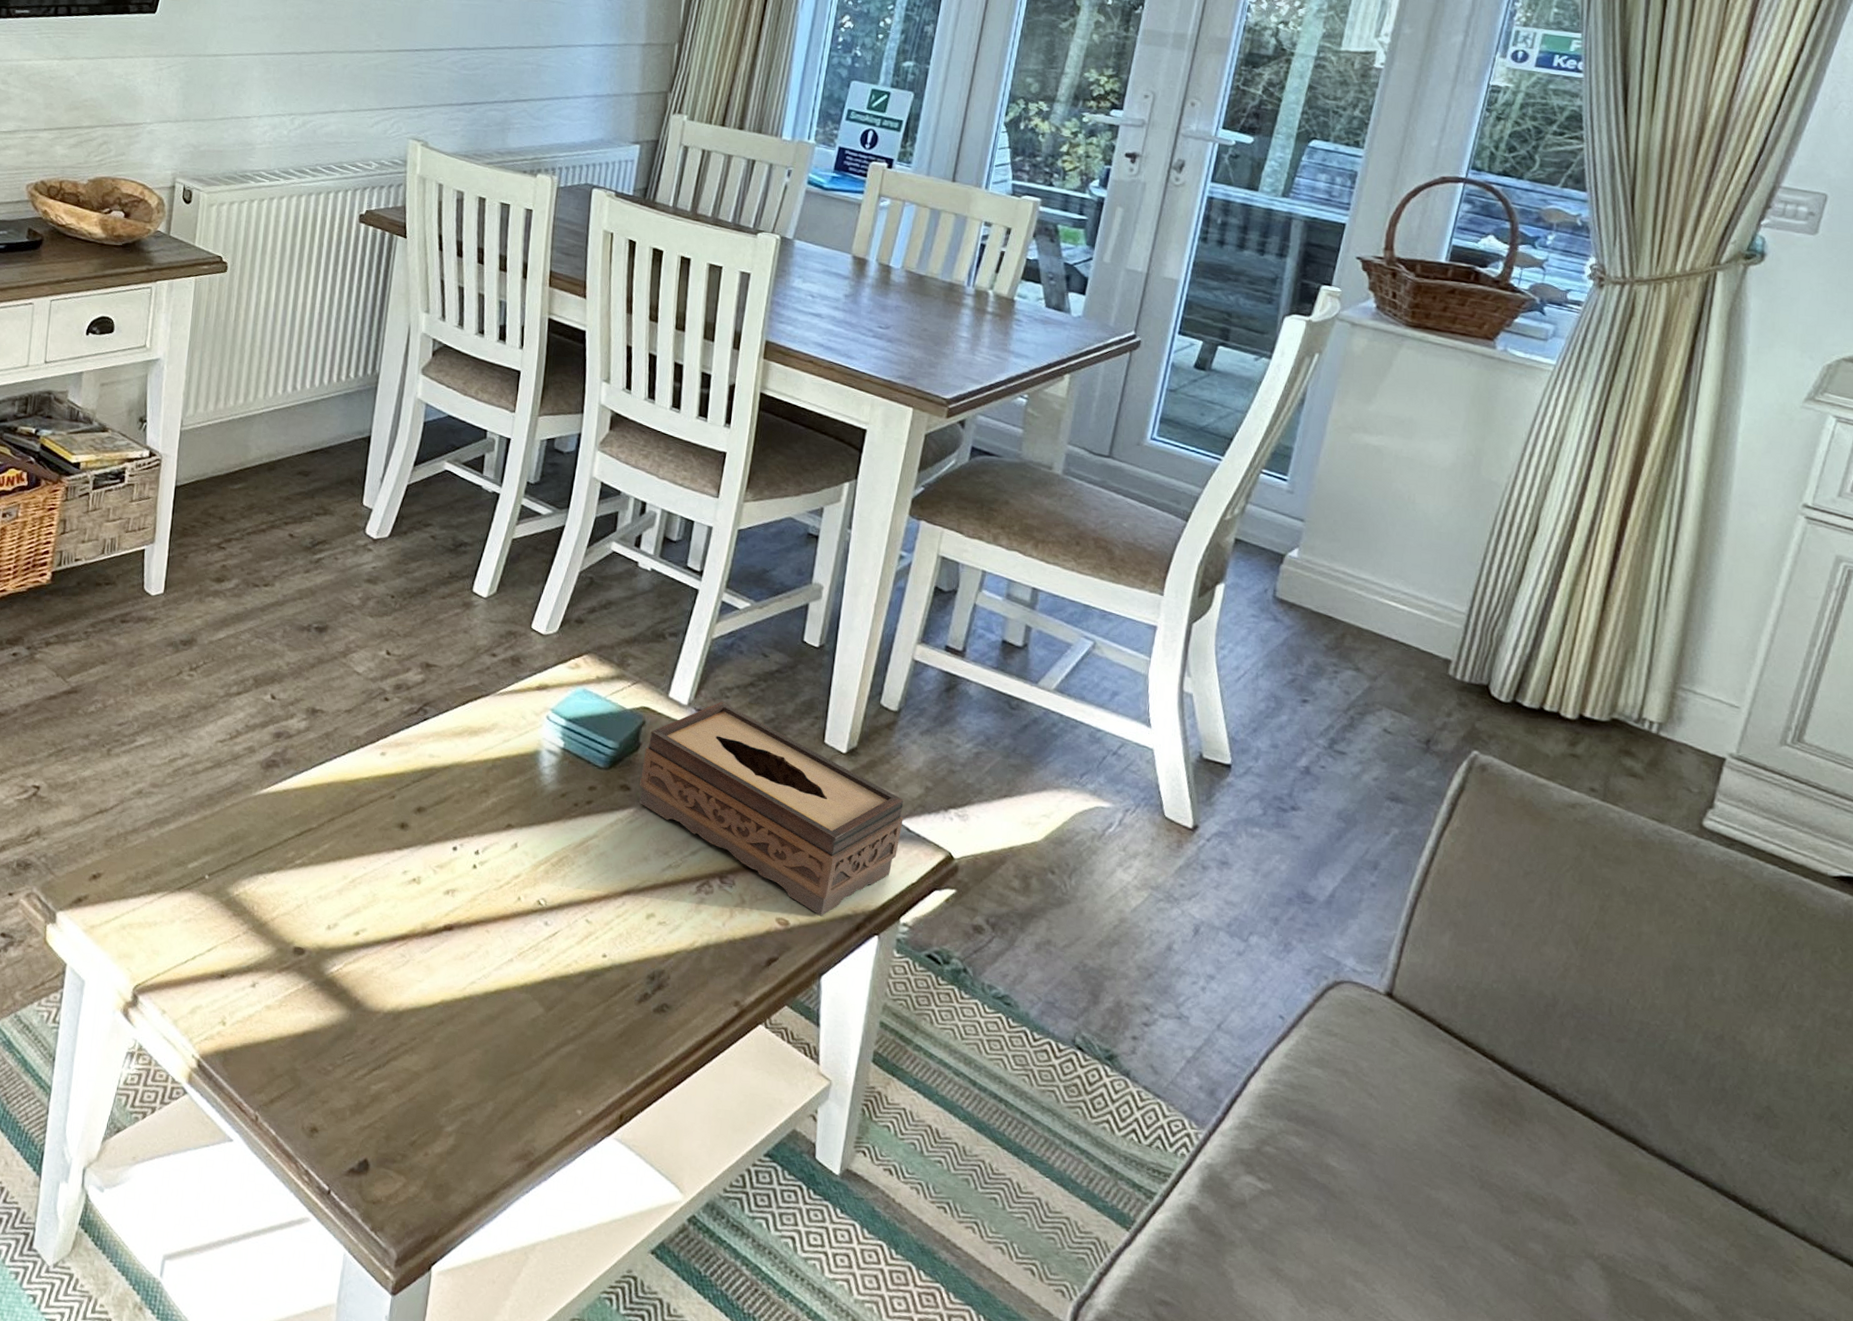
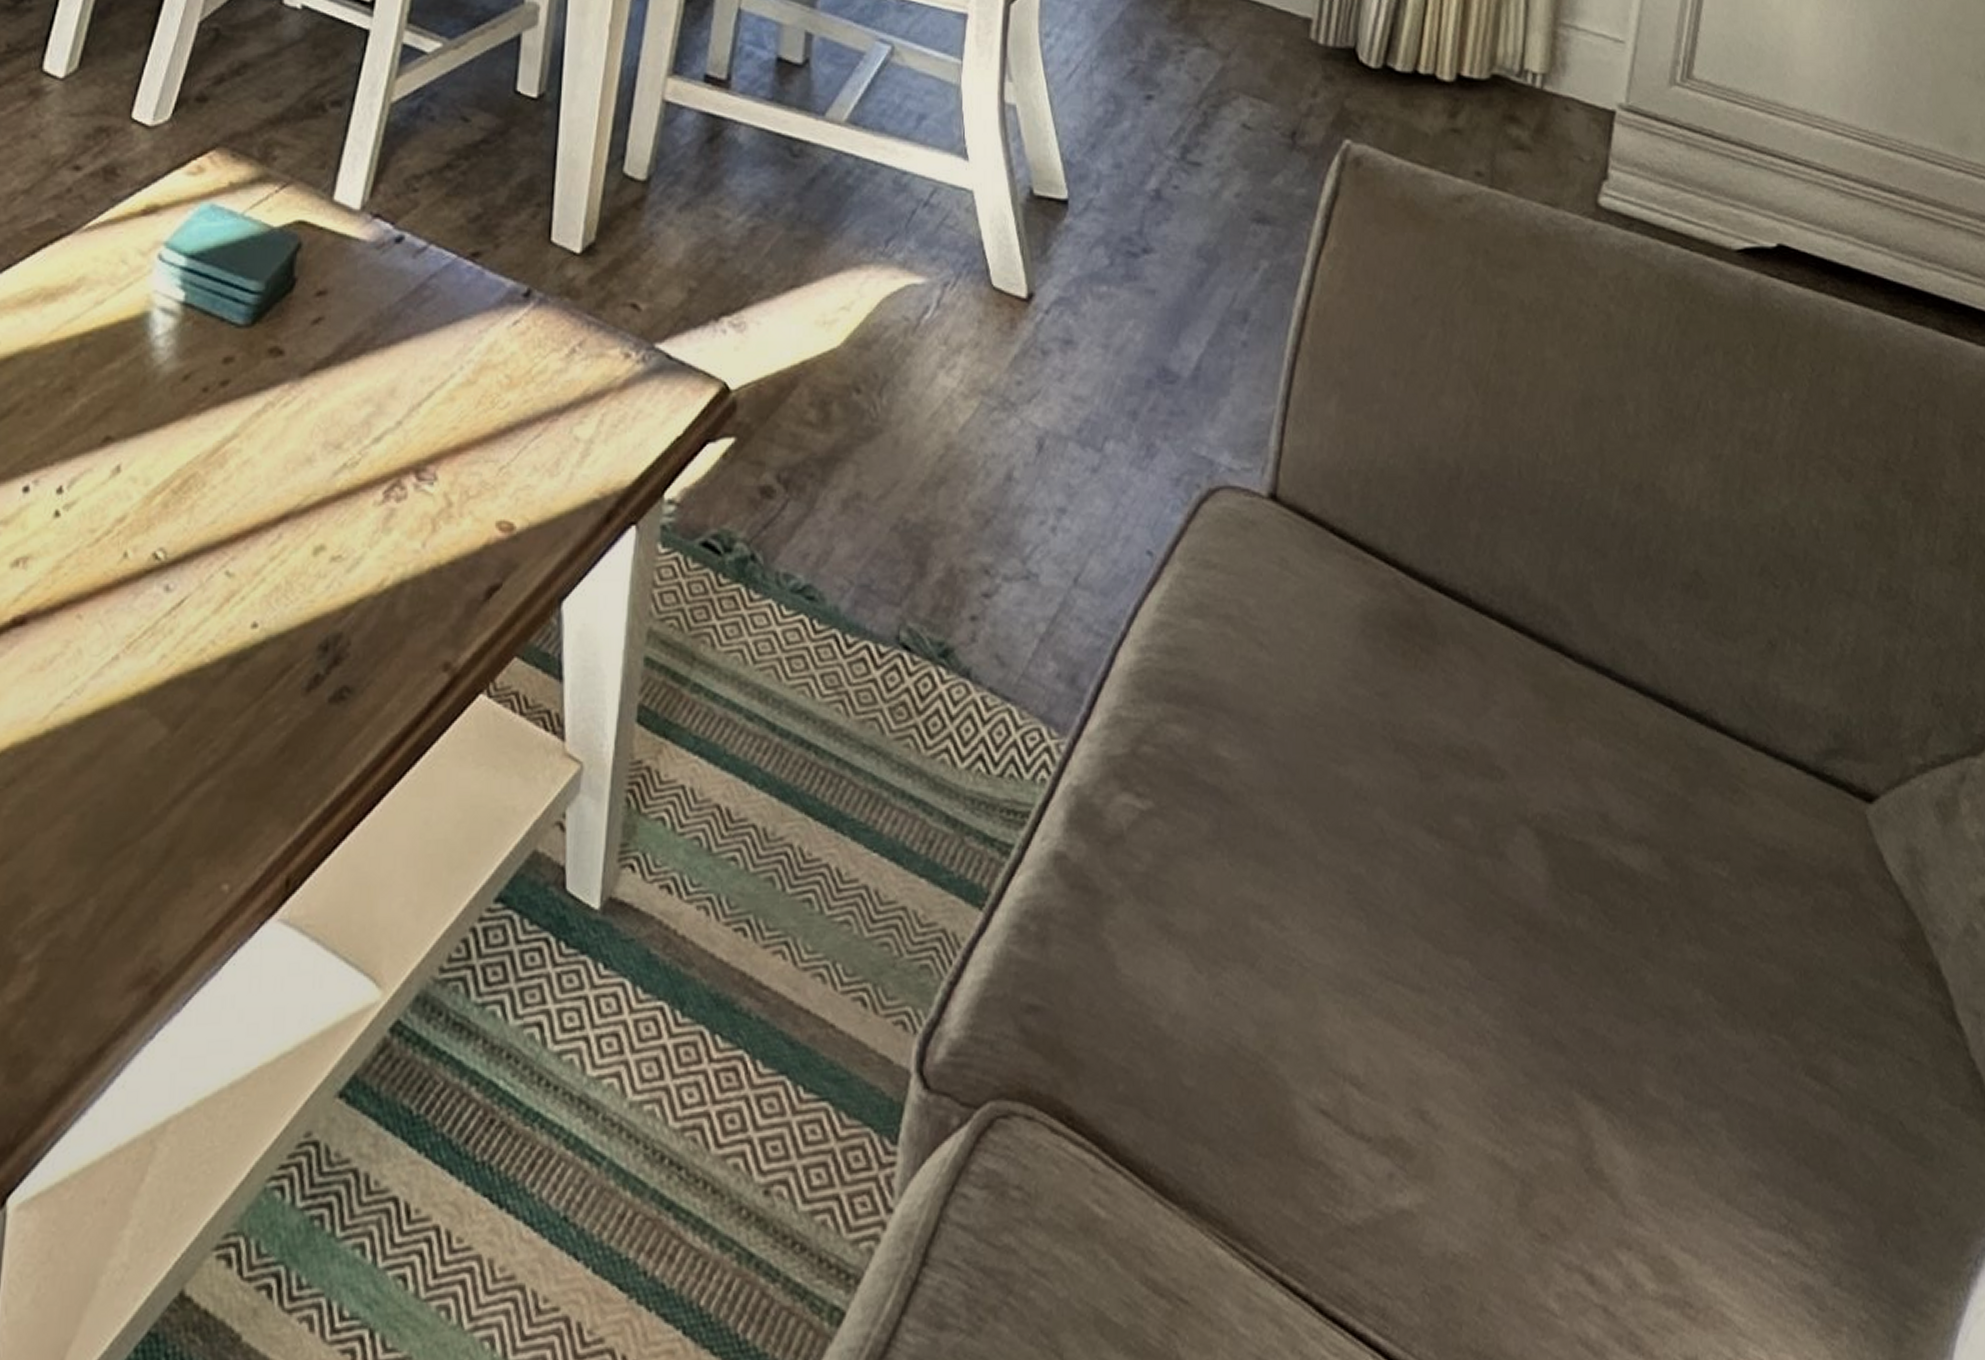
tissue box: present [639,701,904,916] -> none [297,198,662,508]

